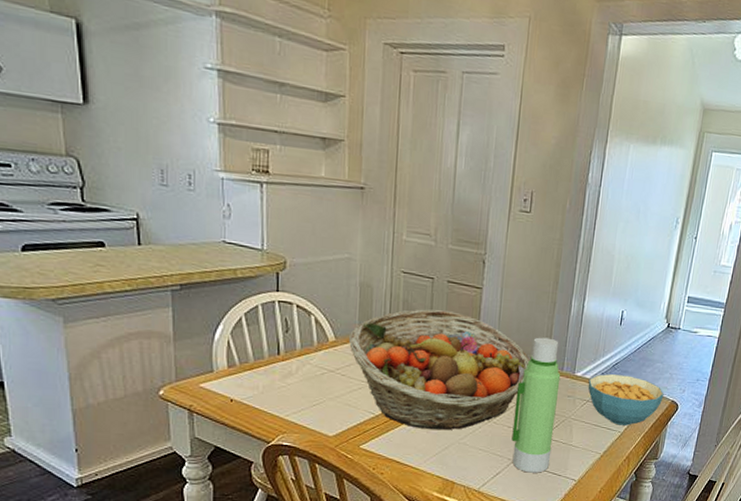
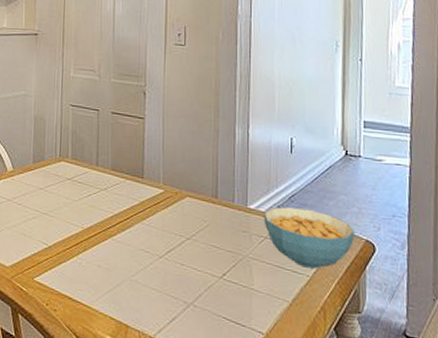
fruit basket: present [348,309,530,430] -> none [24,139,198,265]
water bottle: present [511,337,561,473] -> none [186,166,232,321]

